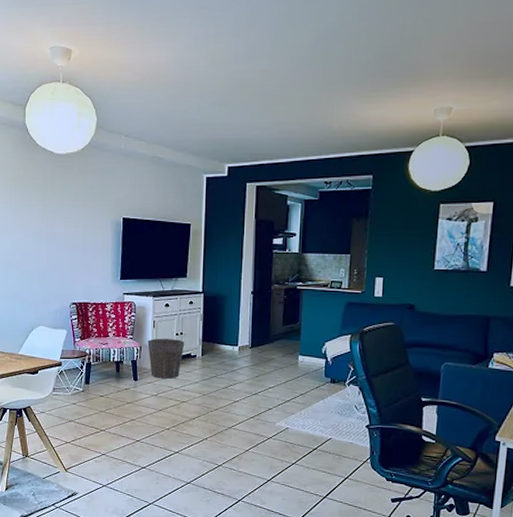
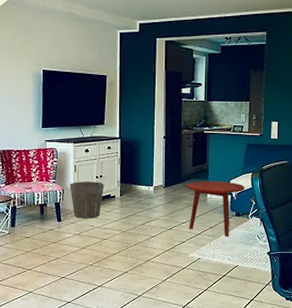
side table: none [276,342,342,406] -> present [187,181,245,237]

